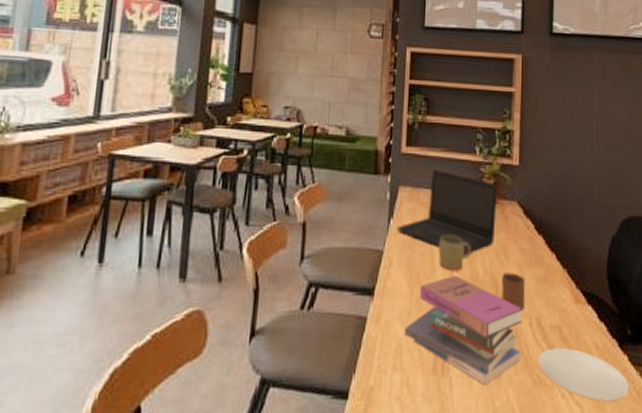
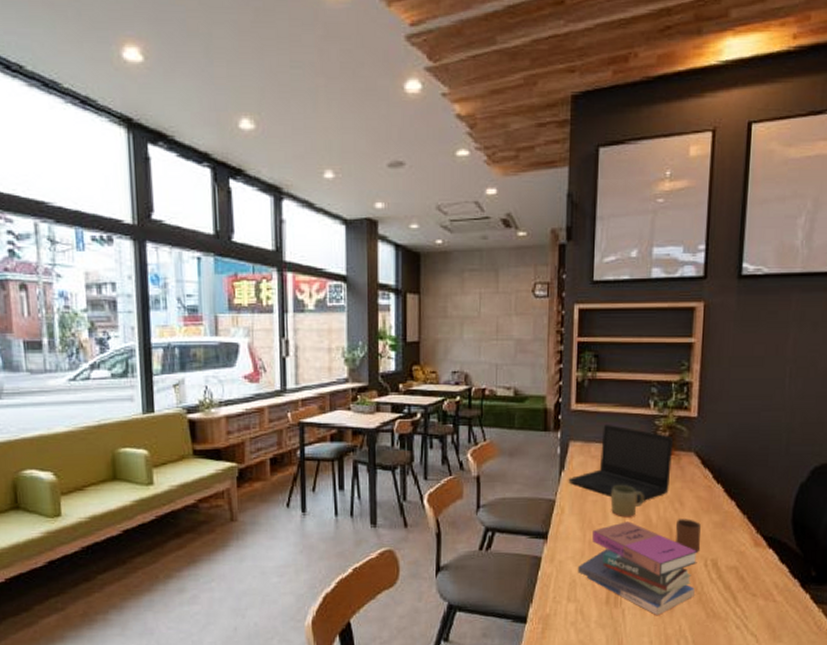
plate: present [538,347,630,402] -> none [712,585,810,634]

